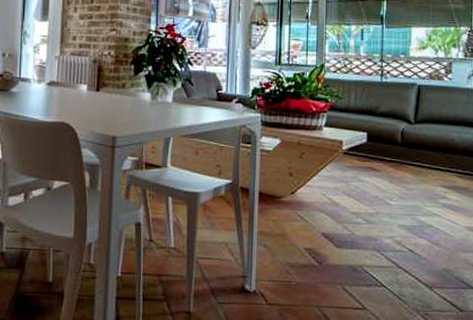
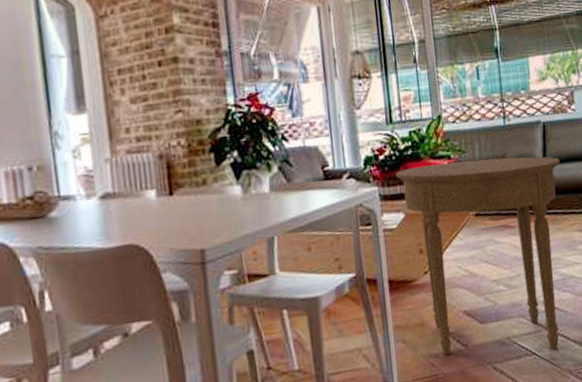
side table: none [277,103,431,287] -> present [395,156,560,355]

